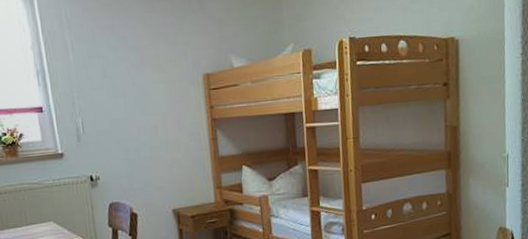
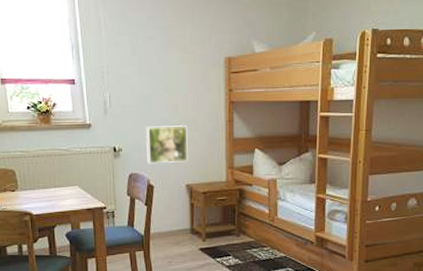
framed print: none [123,147,173,191] -> present [145,125,188,164]

